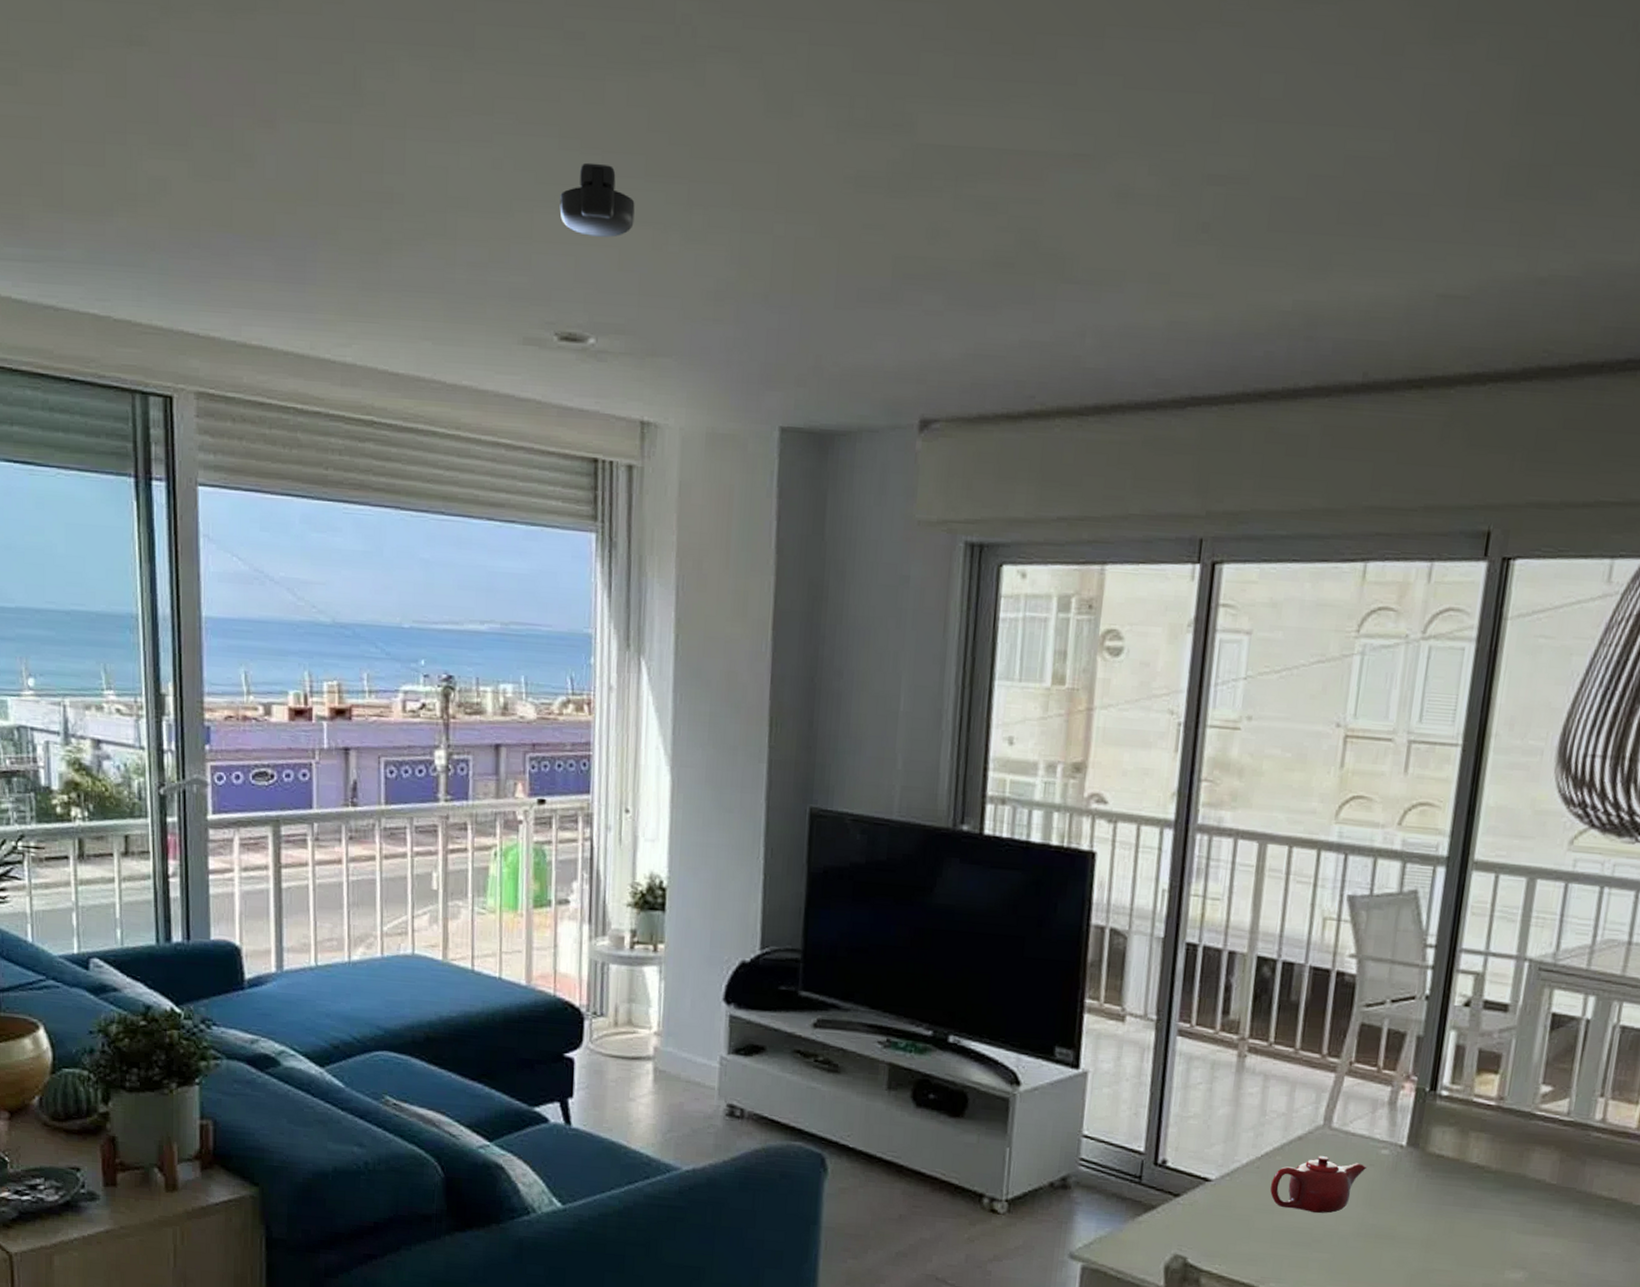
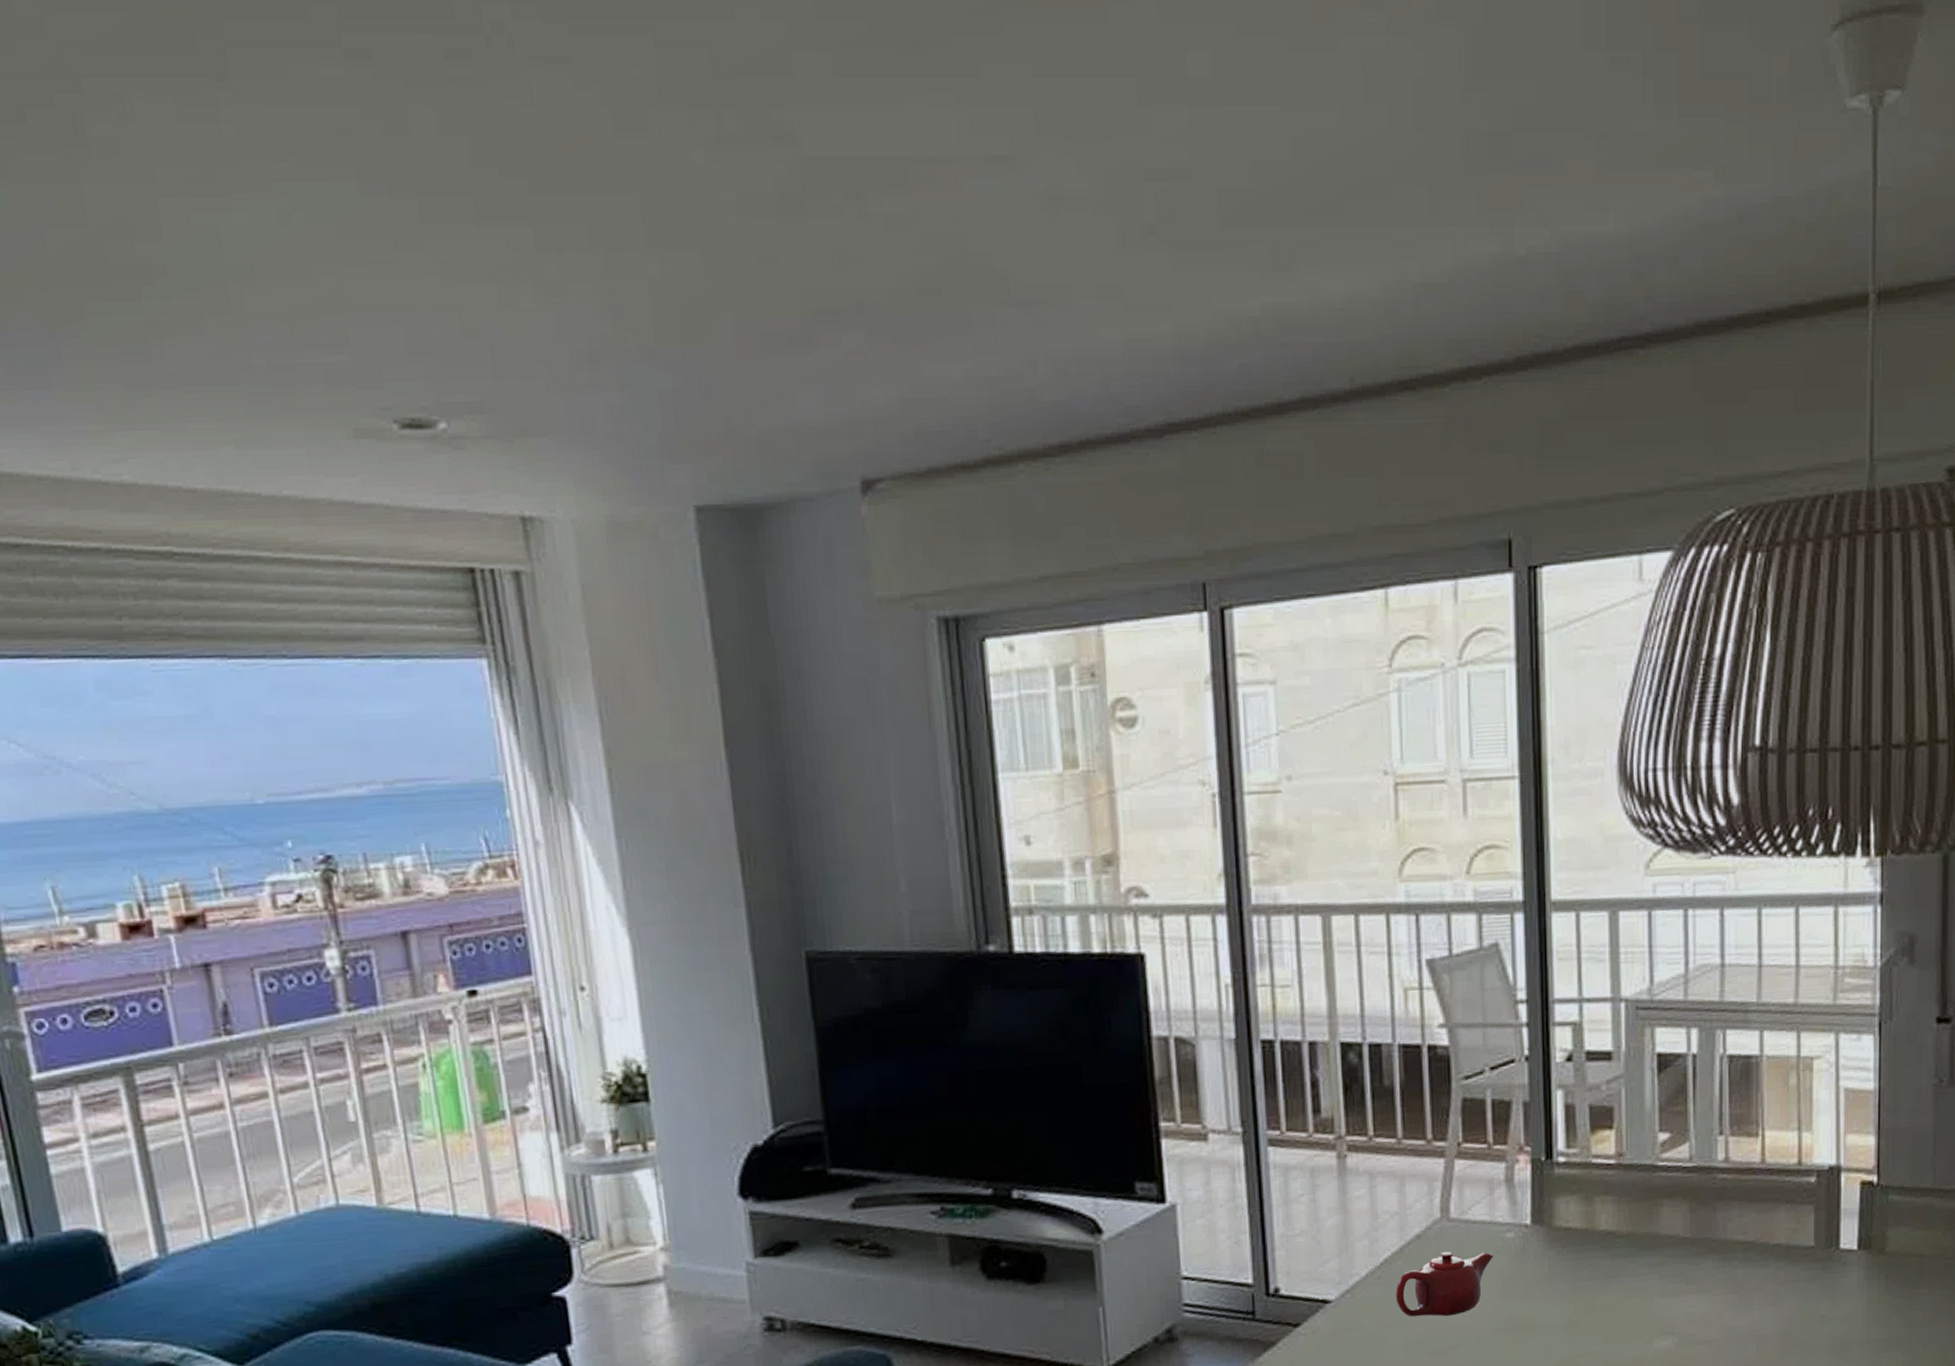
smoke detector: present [559,162,635,238] -> none [372,208,472,298]

